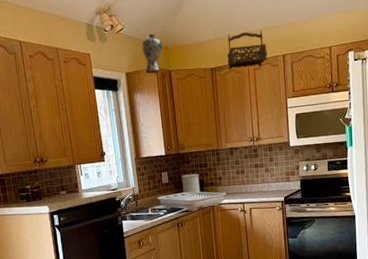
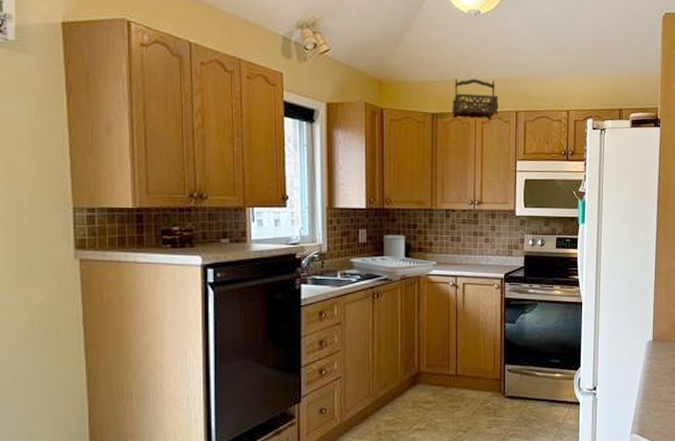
vase: present [141,34,163,74] -> none [349,62,376,110]

